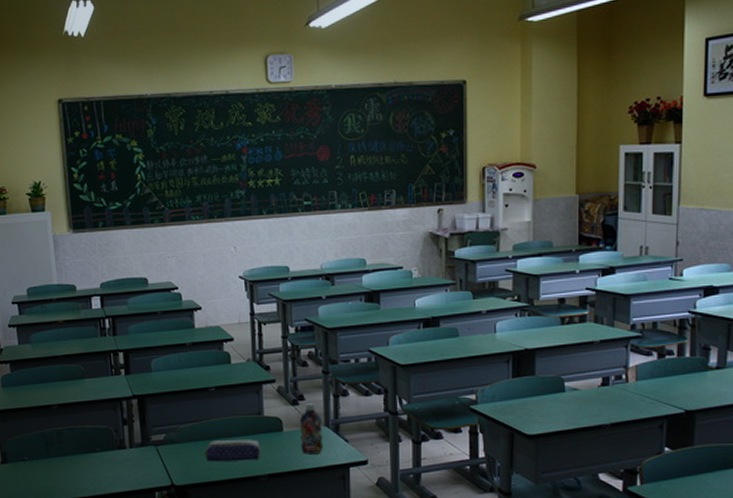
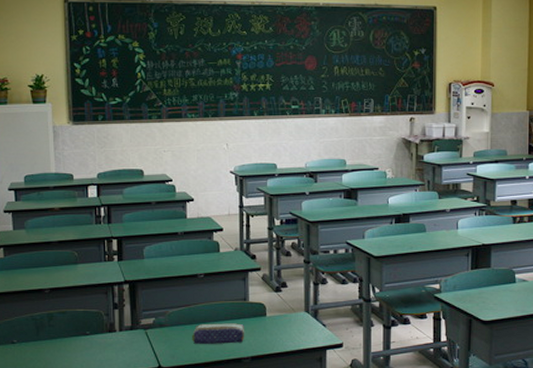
bottle: present [299,403,324,454] -> none [281,290,303,338]

